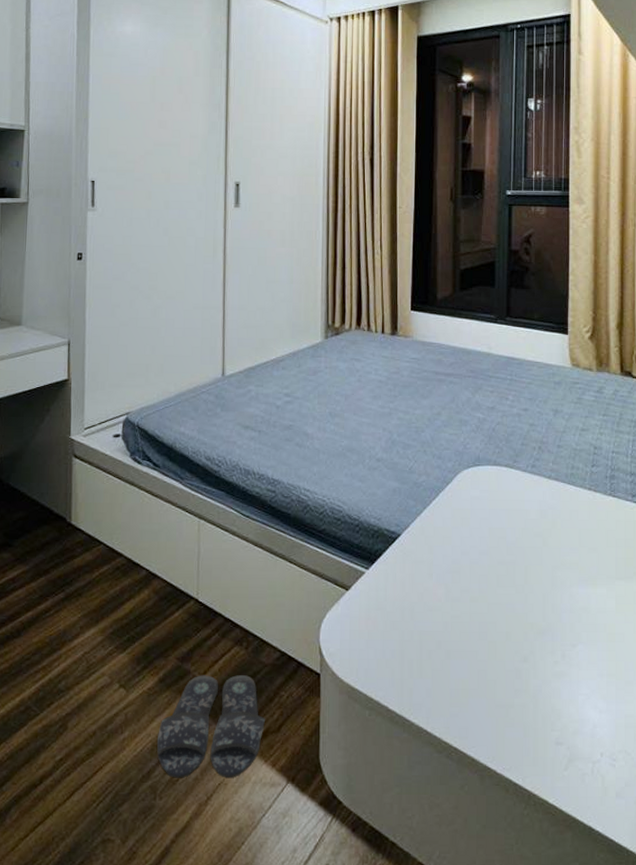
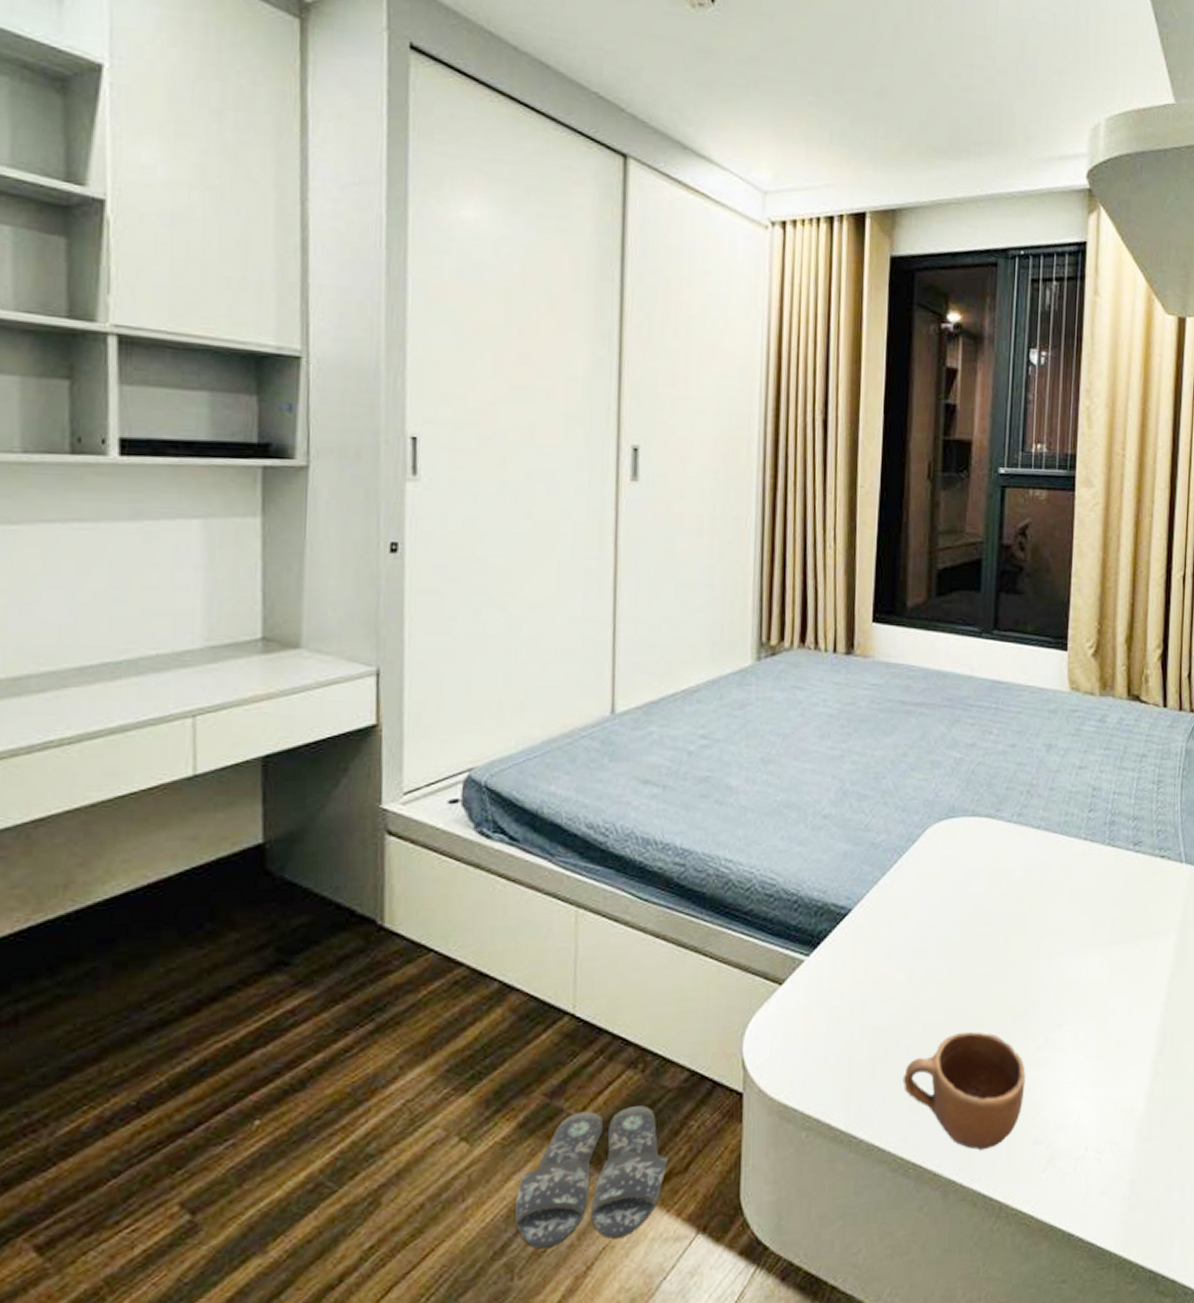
mug: none [444,642,547,745] -> present [902,1031,1026,1151]

